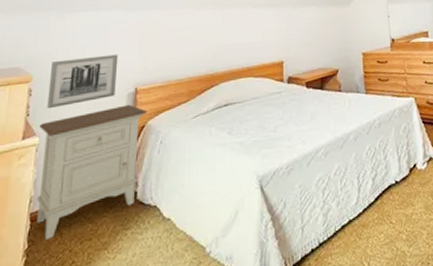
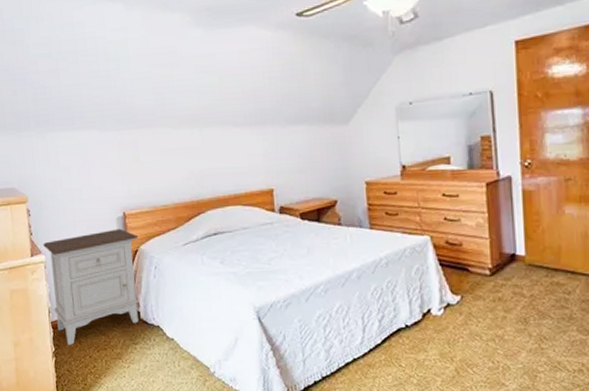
wall art: present [47,54,119,109] -> none [41,177,105,229]

